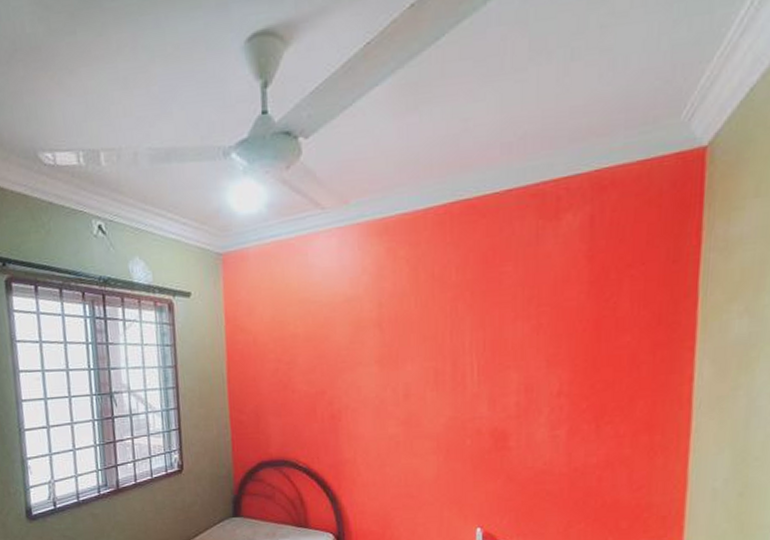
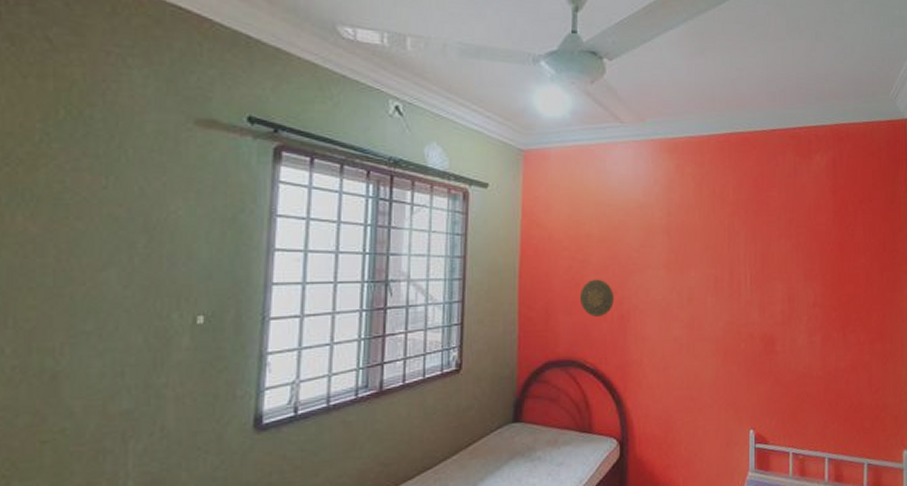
decorative plate: none [288,379,324,419] -> present [579,279,614,318]

